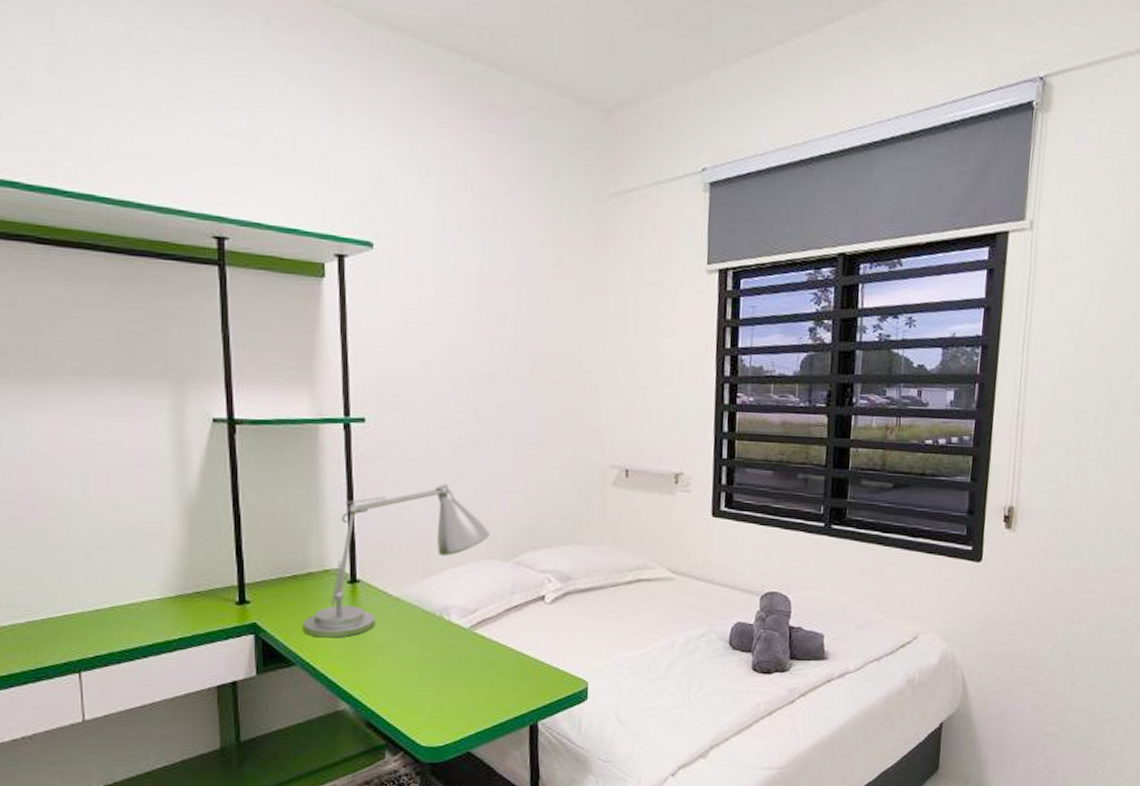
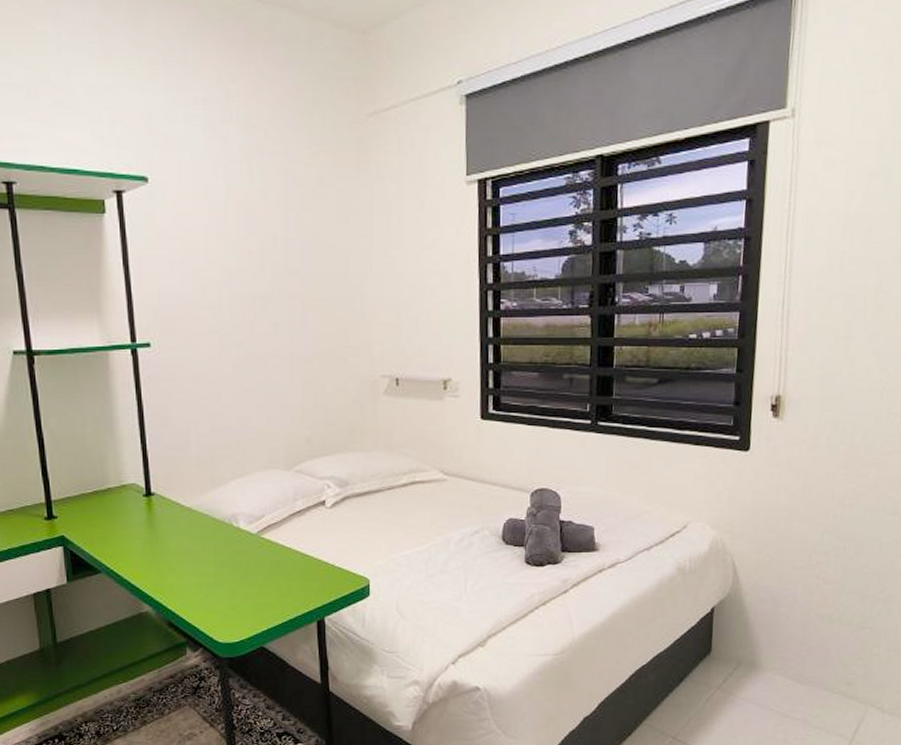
desk lamp: present [303,483,490,638] -> none [106,400,271,547]

